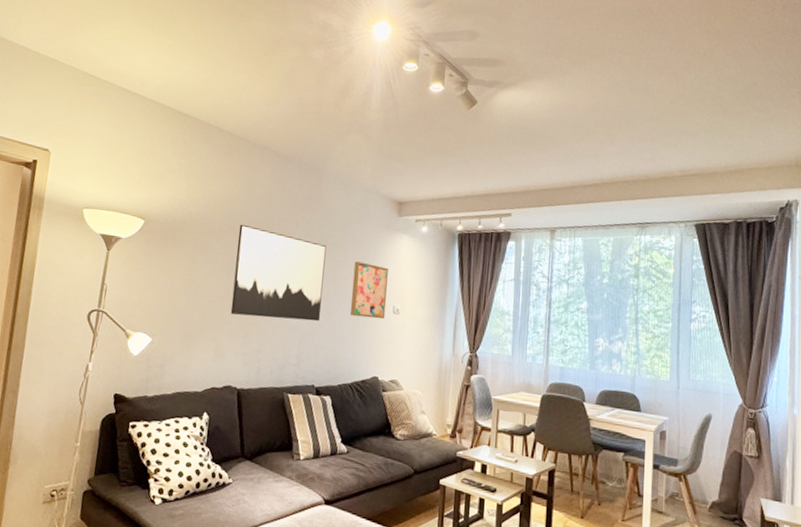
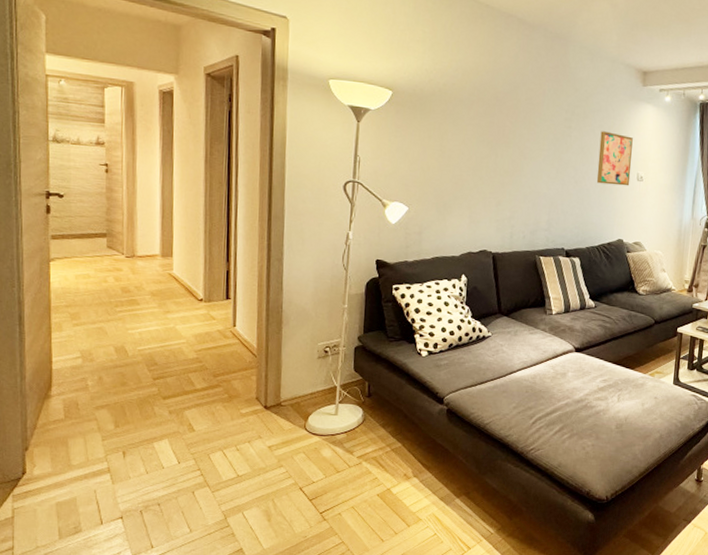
wall art: present [230,224,327,322] -> none [482,94,574,189]

